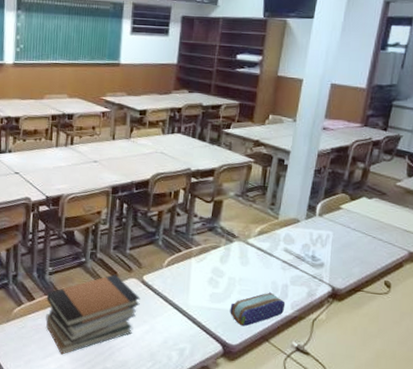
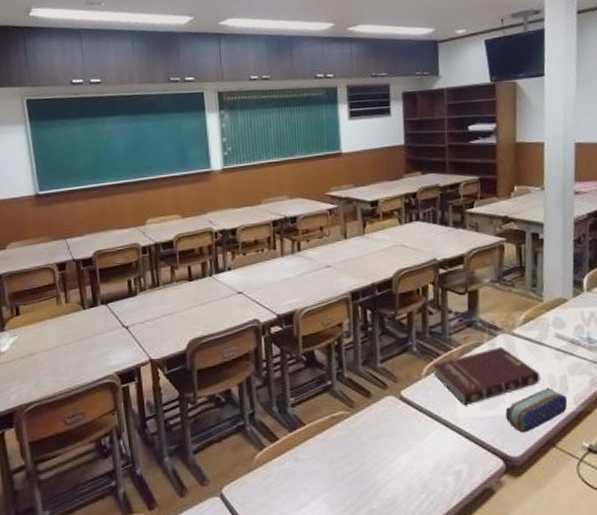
book stack: present [46,274,140,355] -> none [291,394,402,502]
book: none [173,251,265,297] -> present [433,346,541,406]

